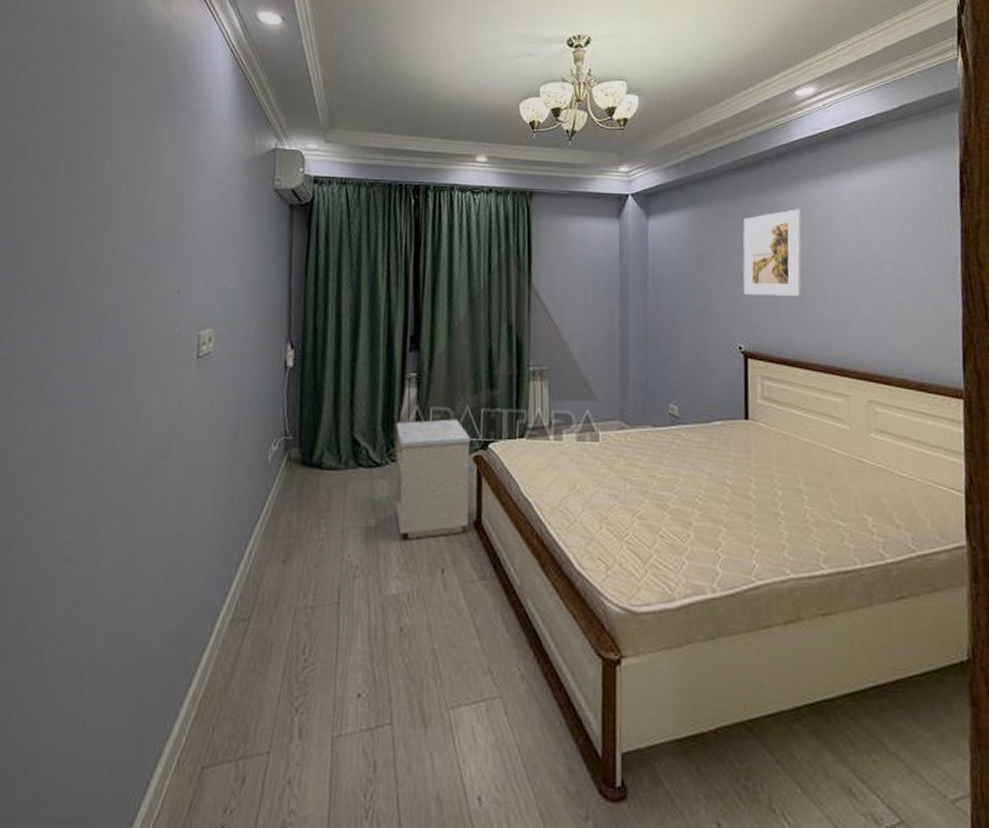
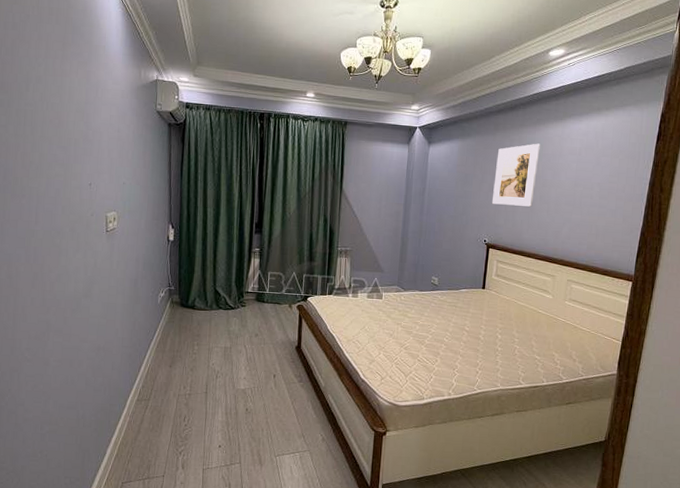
nightstand: present [395,419,471,540] -> none [243,280,296,356]

